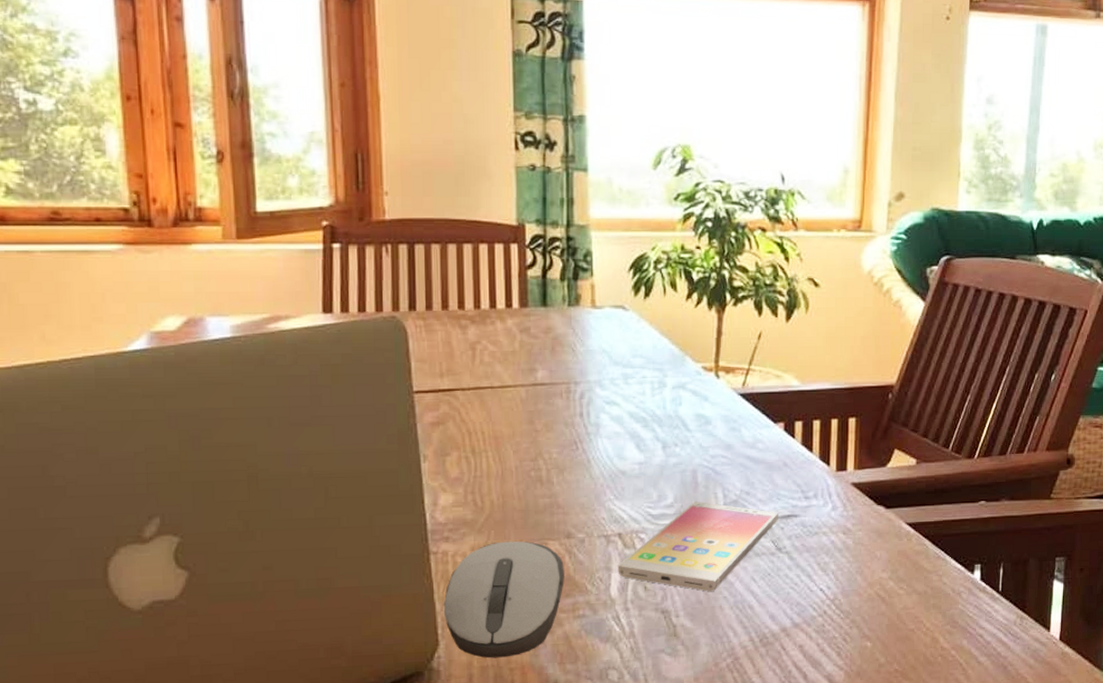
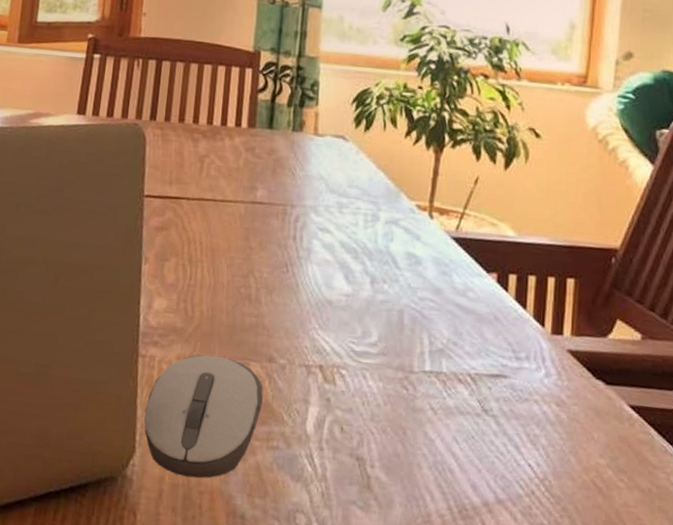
smartphone: present [617,501,779,591] -> none [315,344,488,445]

